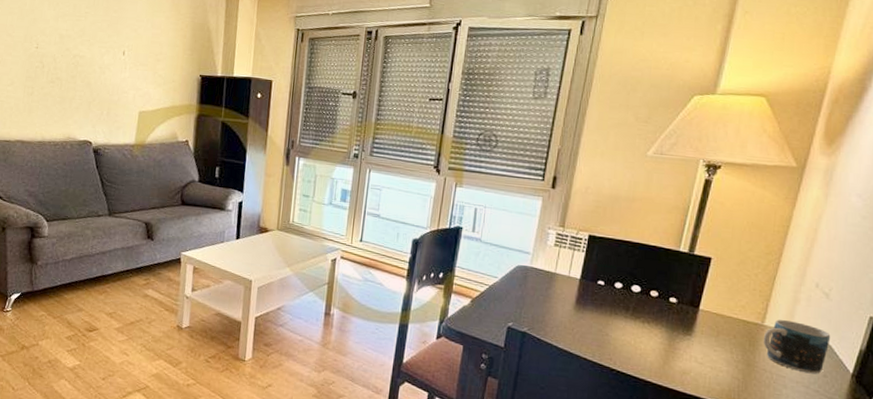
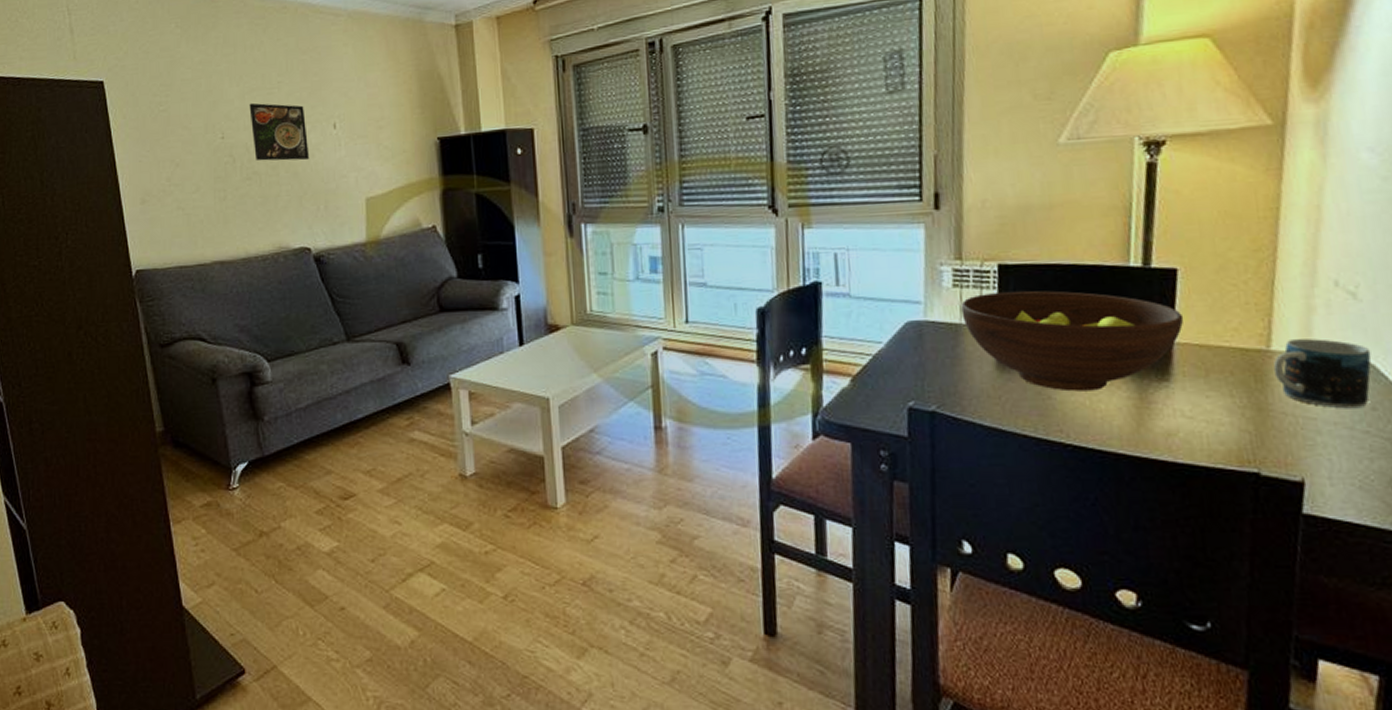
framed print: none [59,25,103,76] -> present [249,102,310,161]
fruit bowl: none [557,254,710,335] -> present [961,290,1184,392]

